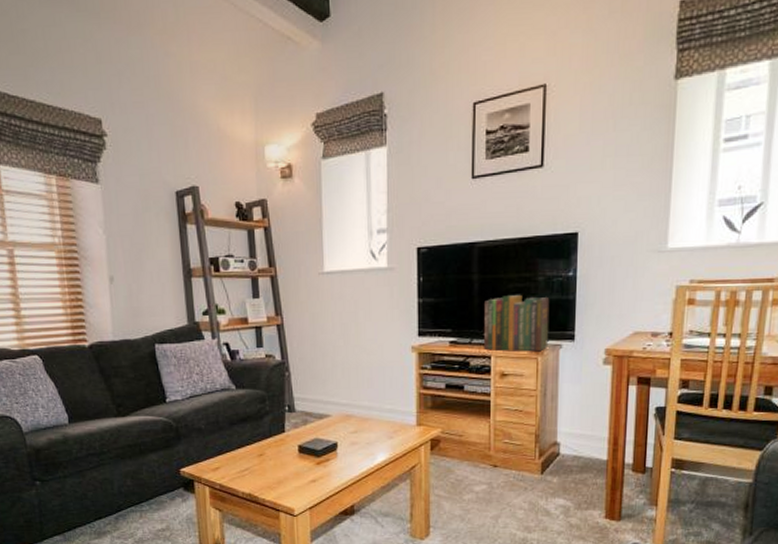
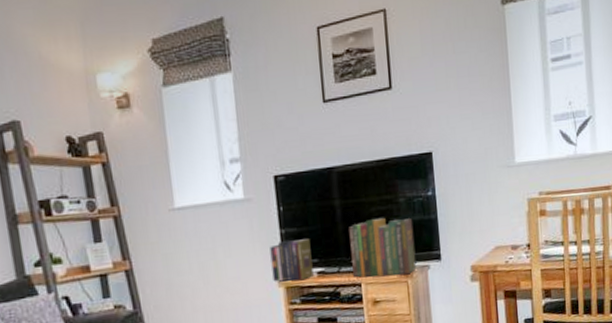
books: none [407,308,446,348] -> present [269,239,314,283]

